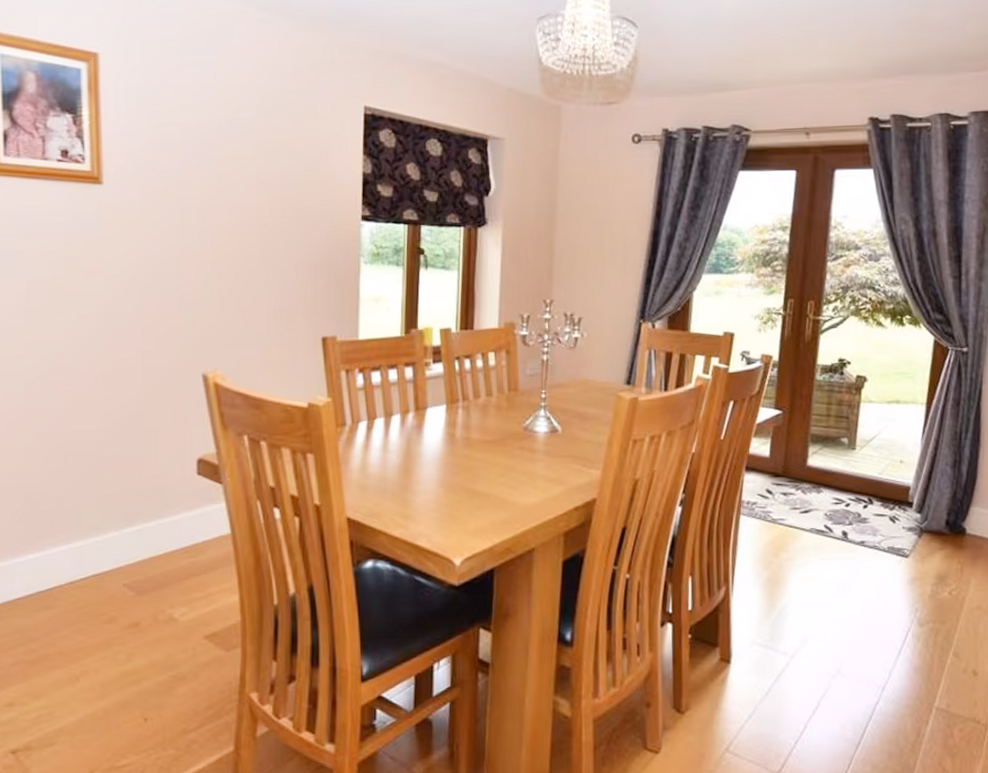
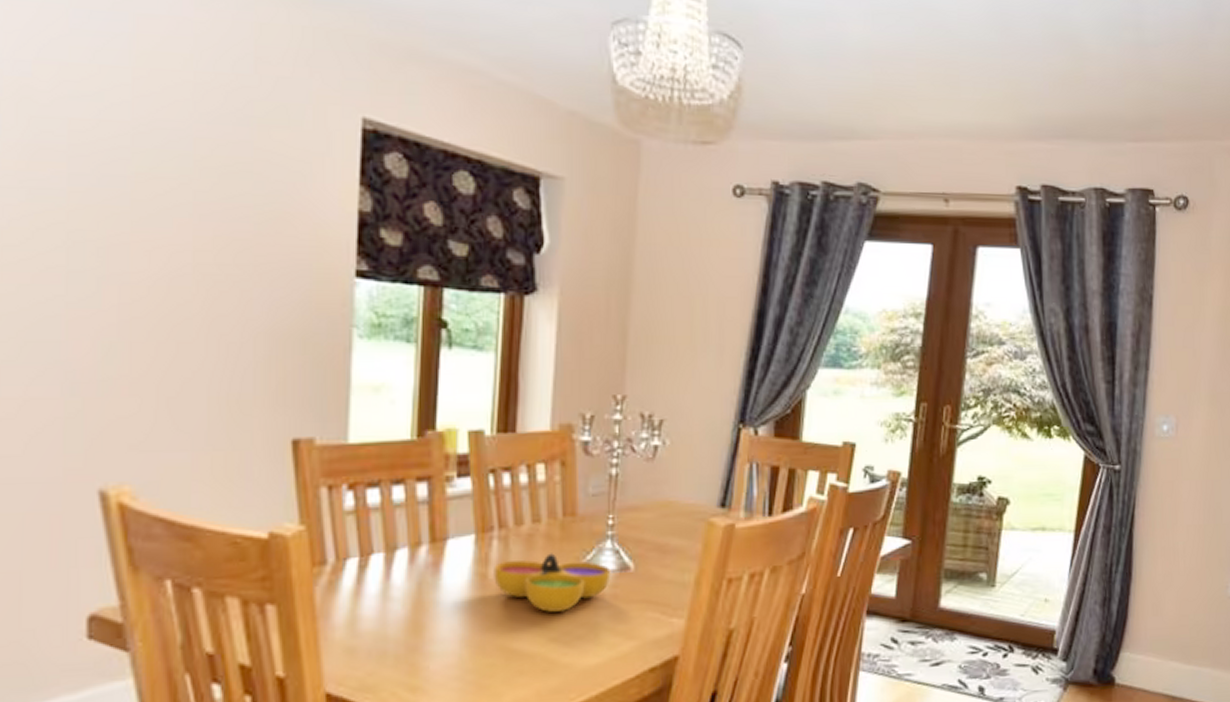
decorative bowl: none [459,419,544,463] -> present [494,553,611,612]

